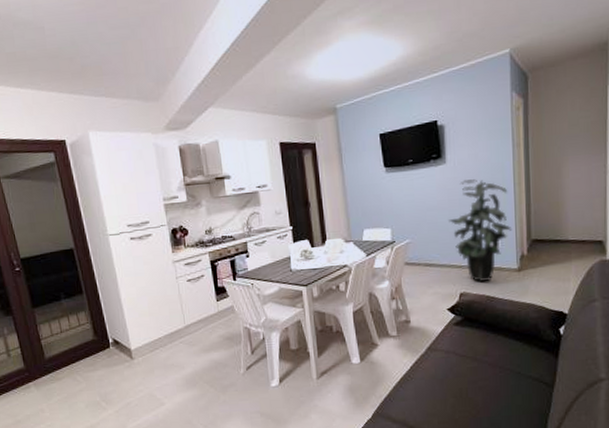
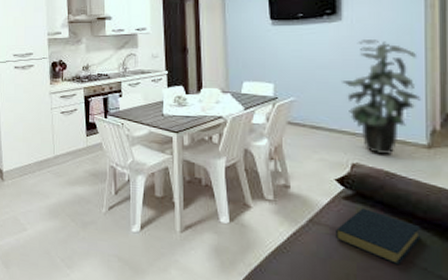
hardback book: none [449,330,516,374] -> present [334,208,422,265]

